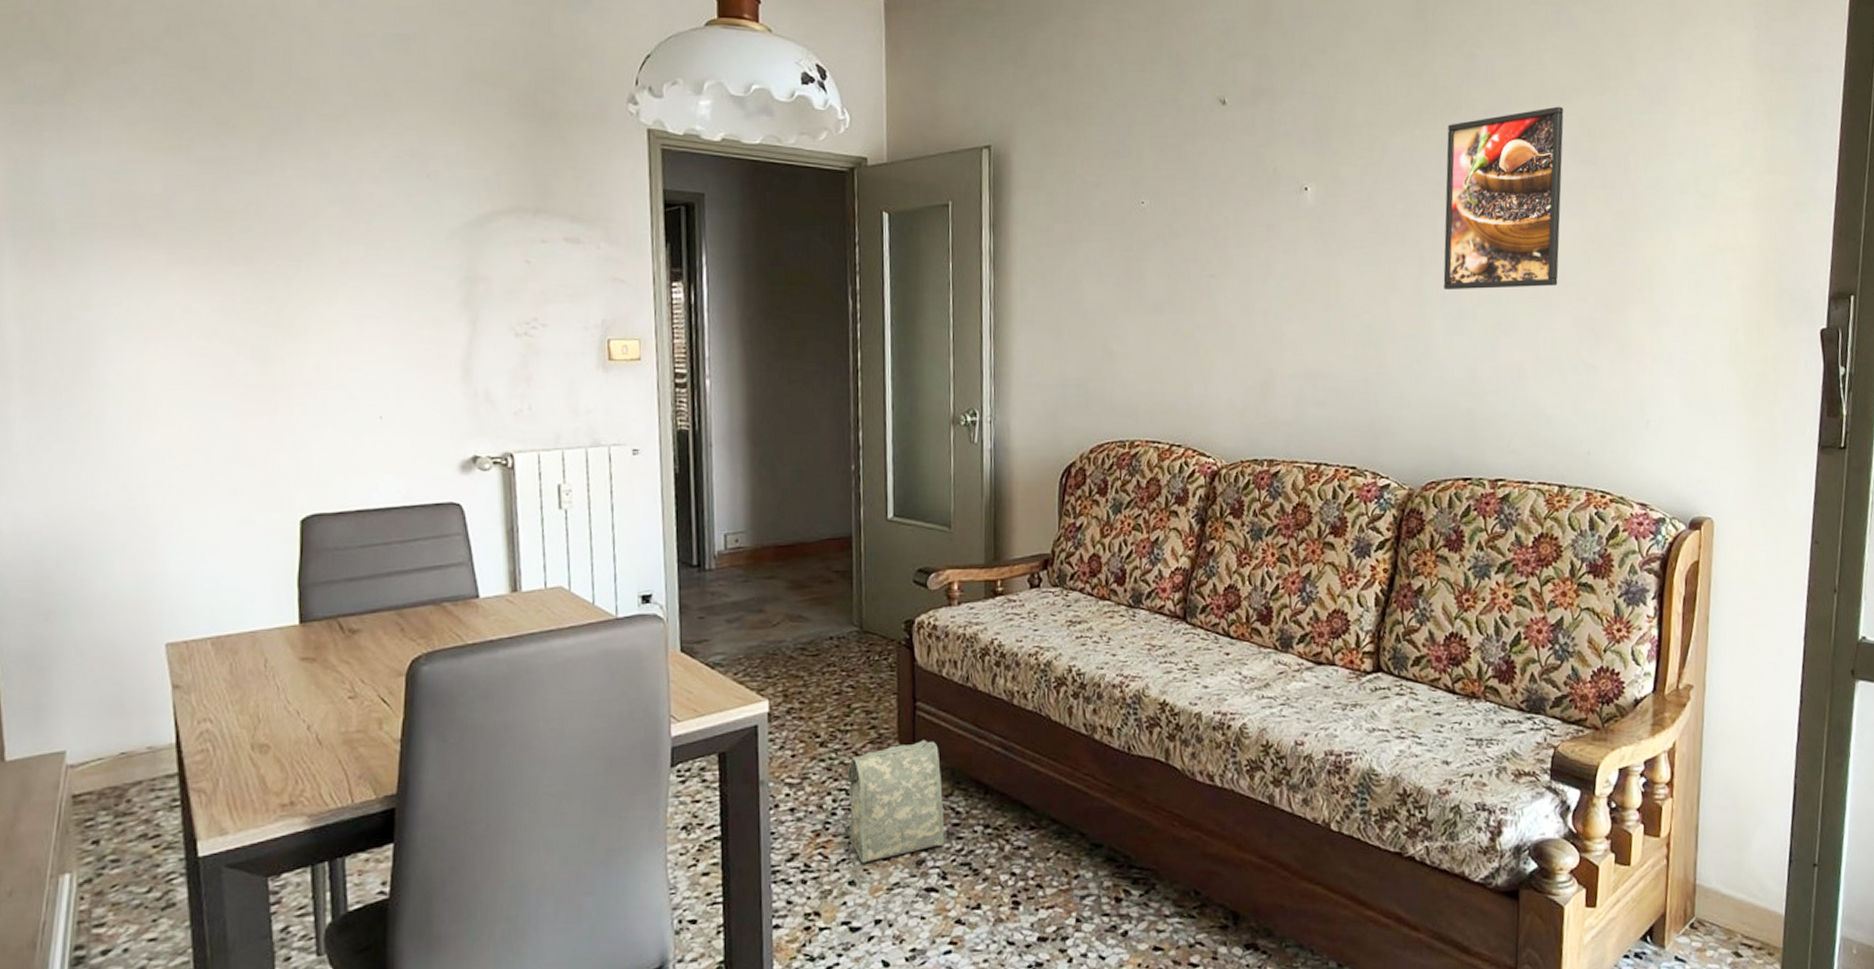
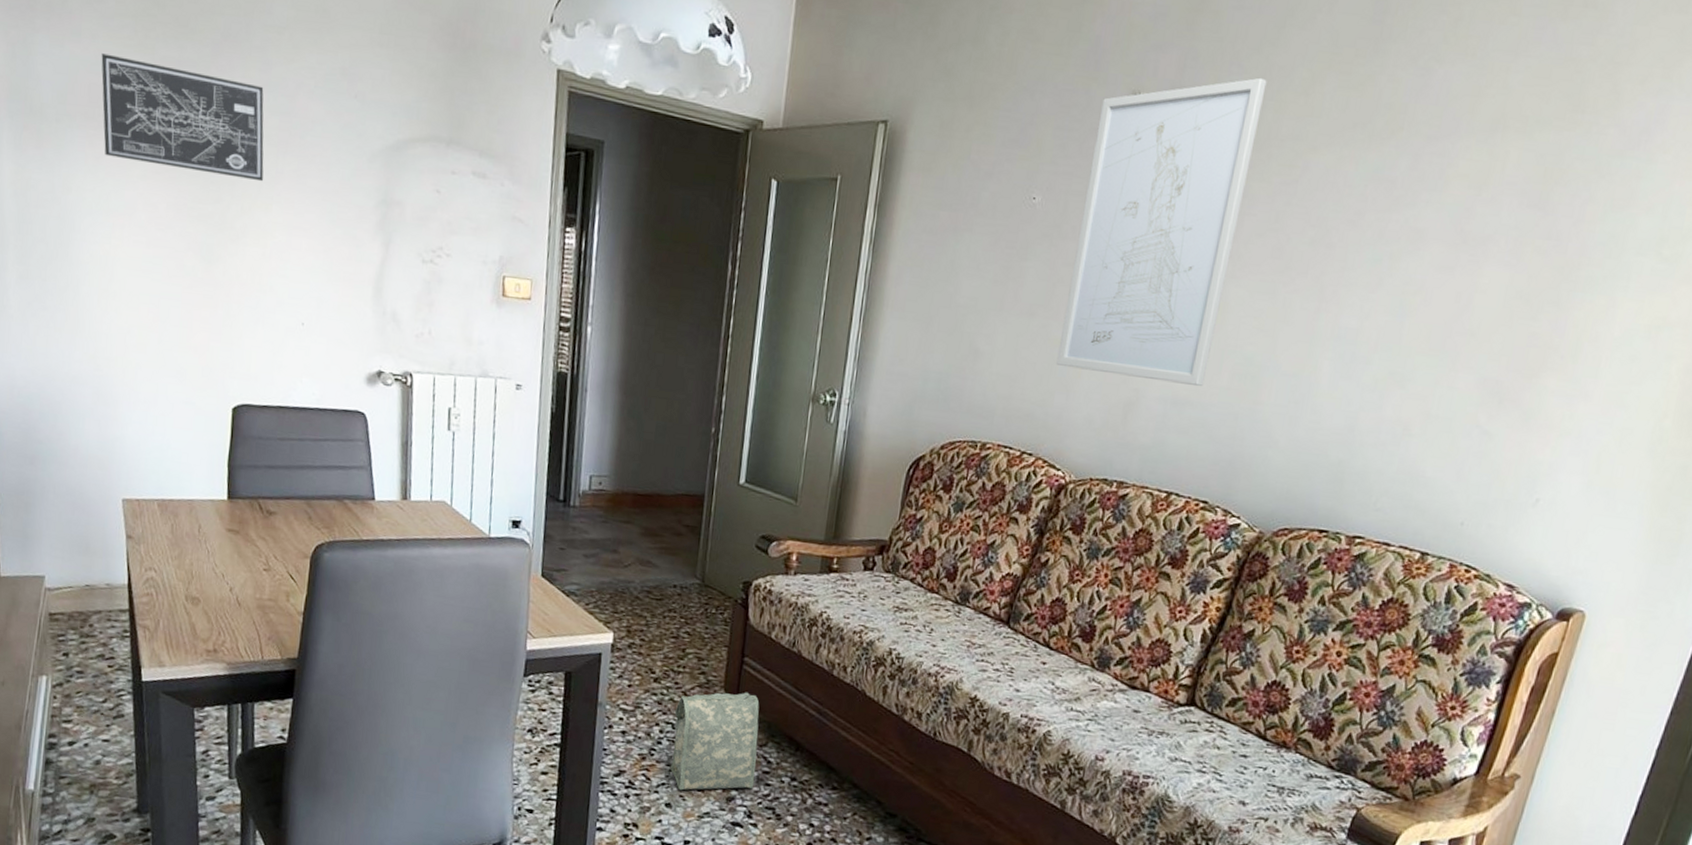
wall art: none [125,160,325,274] -> present [101,53,264,182]
wall art: none [1189,75,1337,358] -> present [1056,77,1267,386]
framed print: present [1443,106,1564,289] -> none [1340,138,1522,341]

